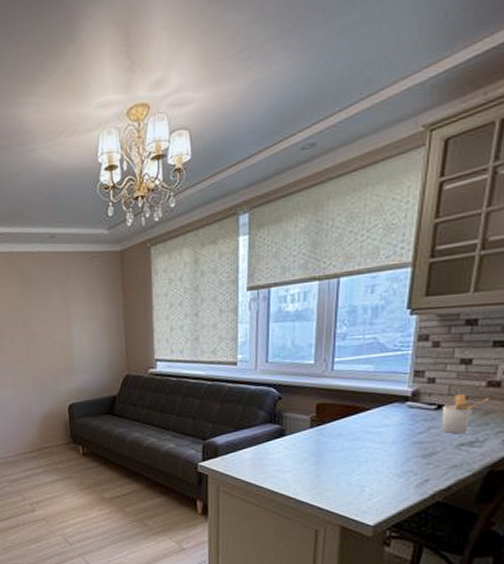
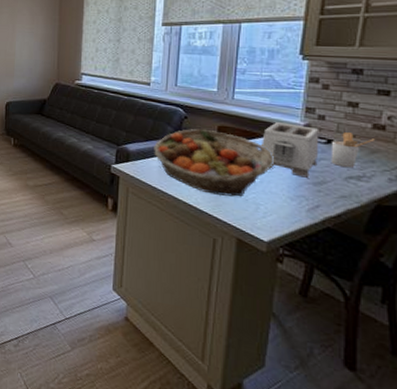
fruit basket: none [244,409,381,483] -> present [153,128,275,197]
toaster: none [366,391,429,451] -> present [262,122,319,178]

